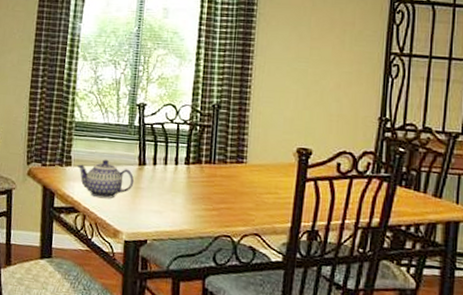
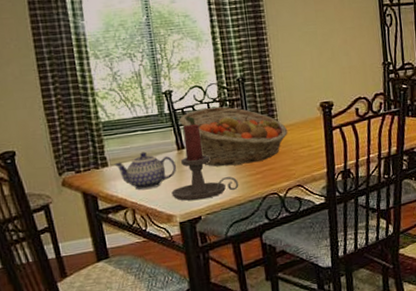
candle holder: none [123,141,192,224] -> present [171,124,239,201]
fruit basket: none [147,128,256,197] -> present [179,107,288,167]

